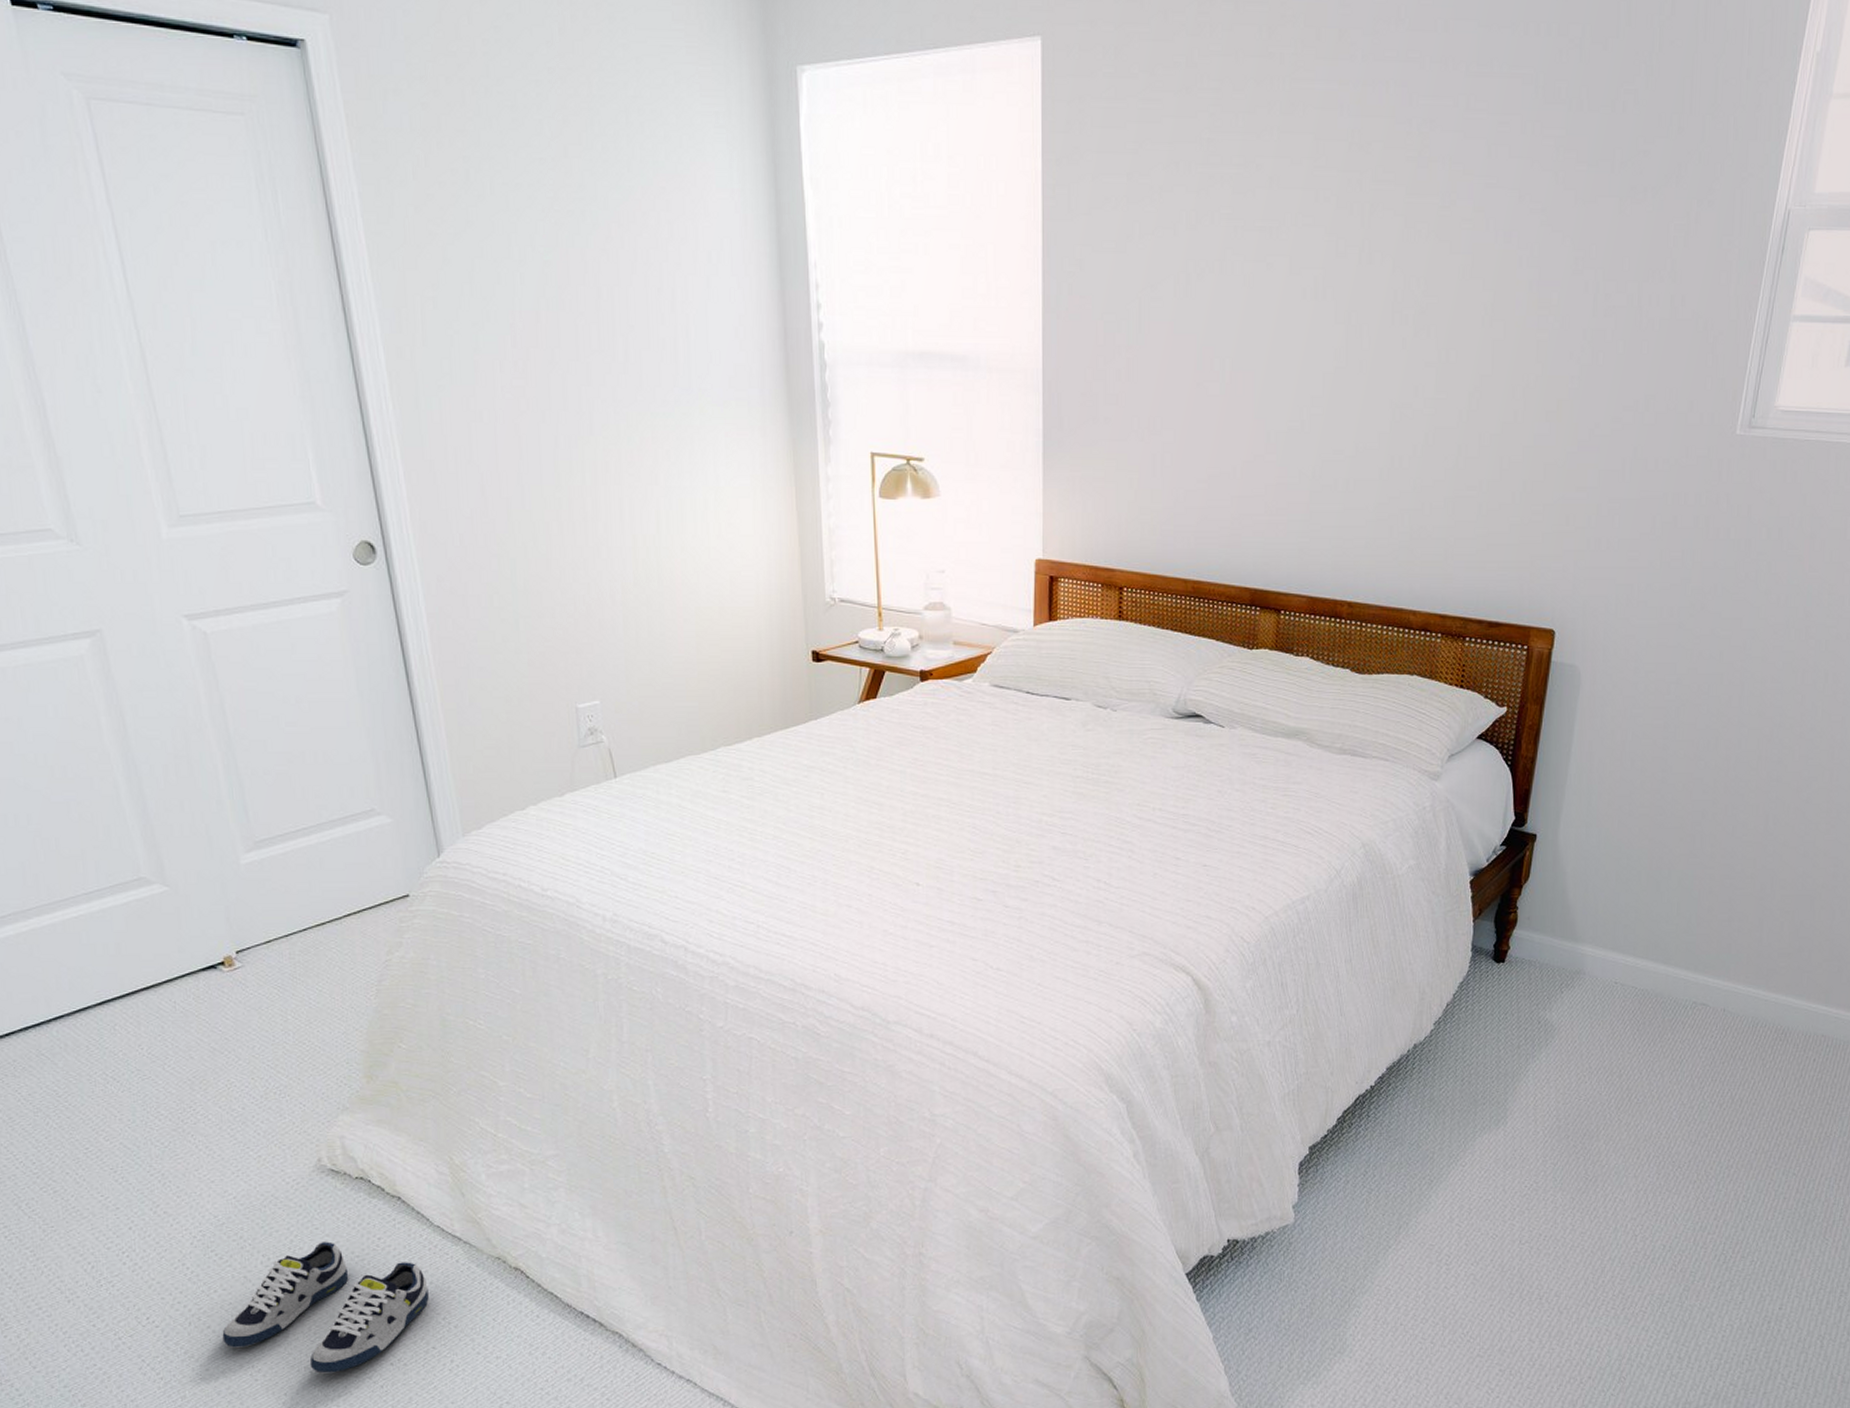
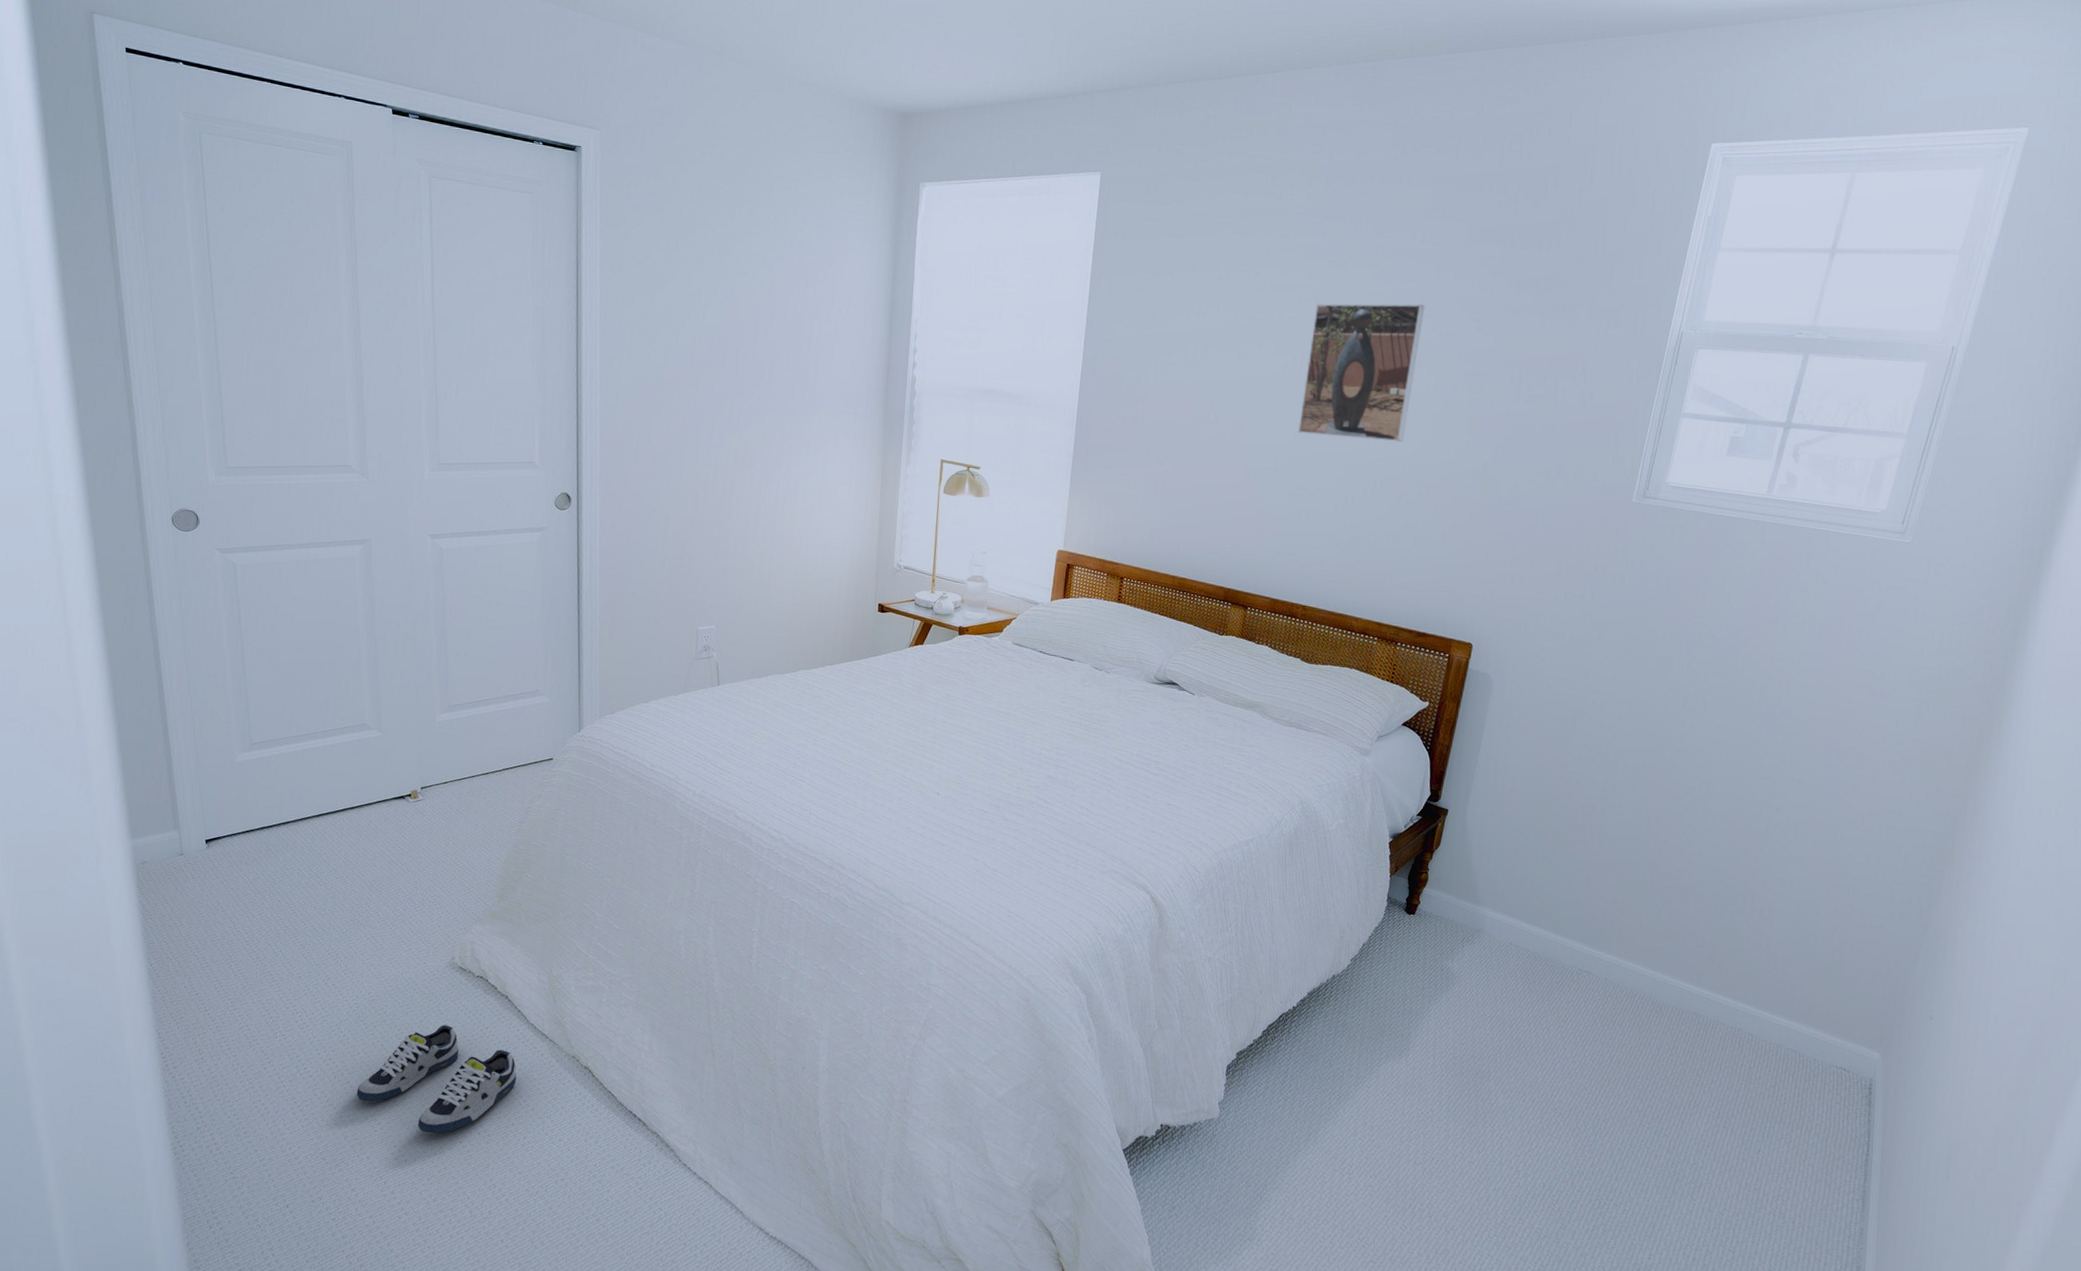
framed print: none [1327,195,1475,381] -> present [1298,303,1425,443]

